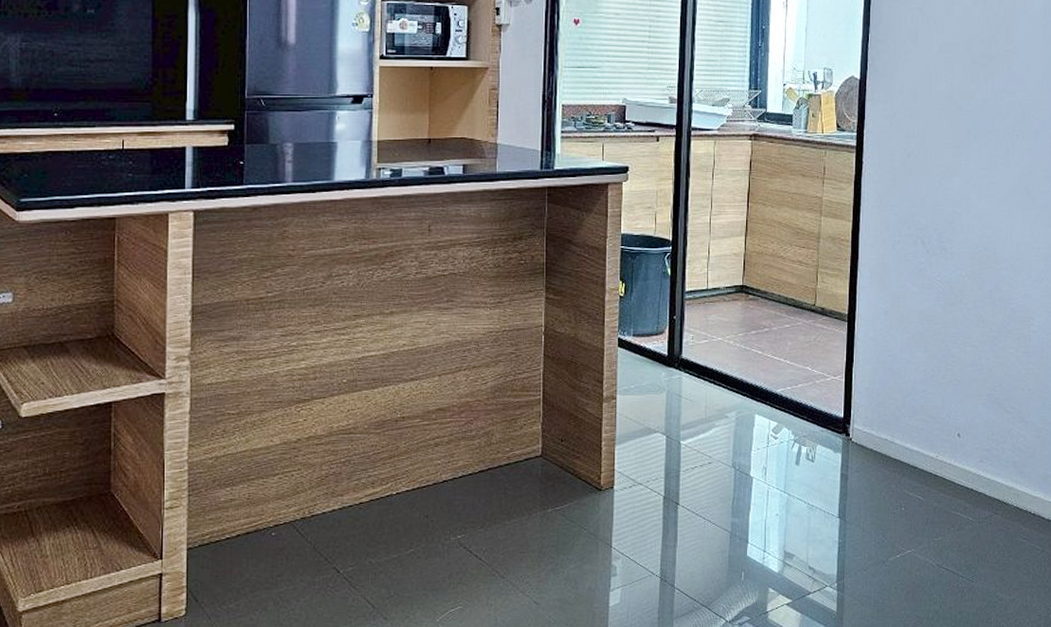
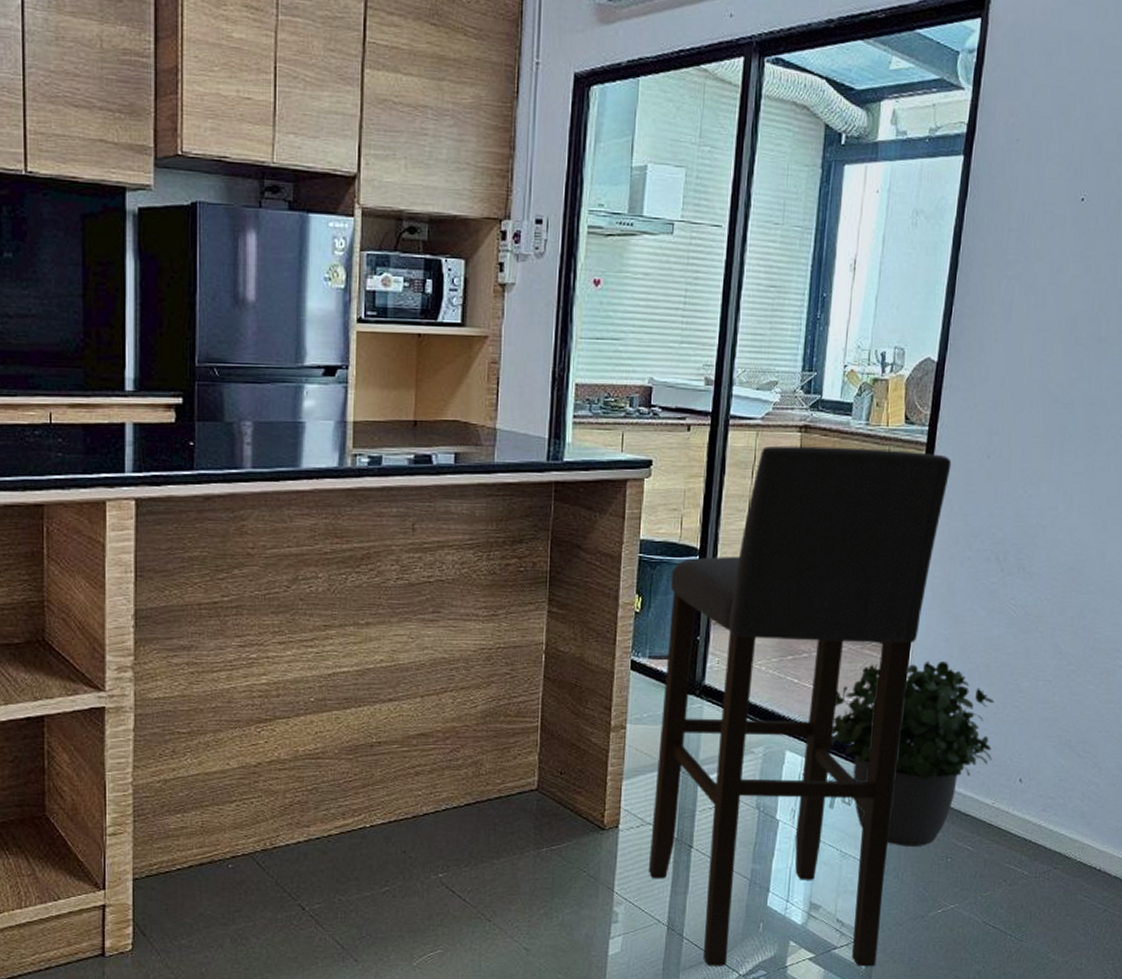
bar stool: none [641,151,878,614] -> present [648,445,952,967]
potted plant: none [794,331,933,498] -> present [831,660,995,846]

